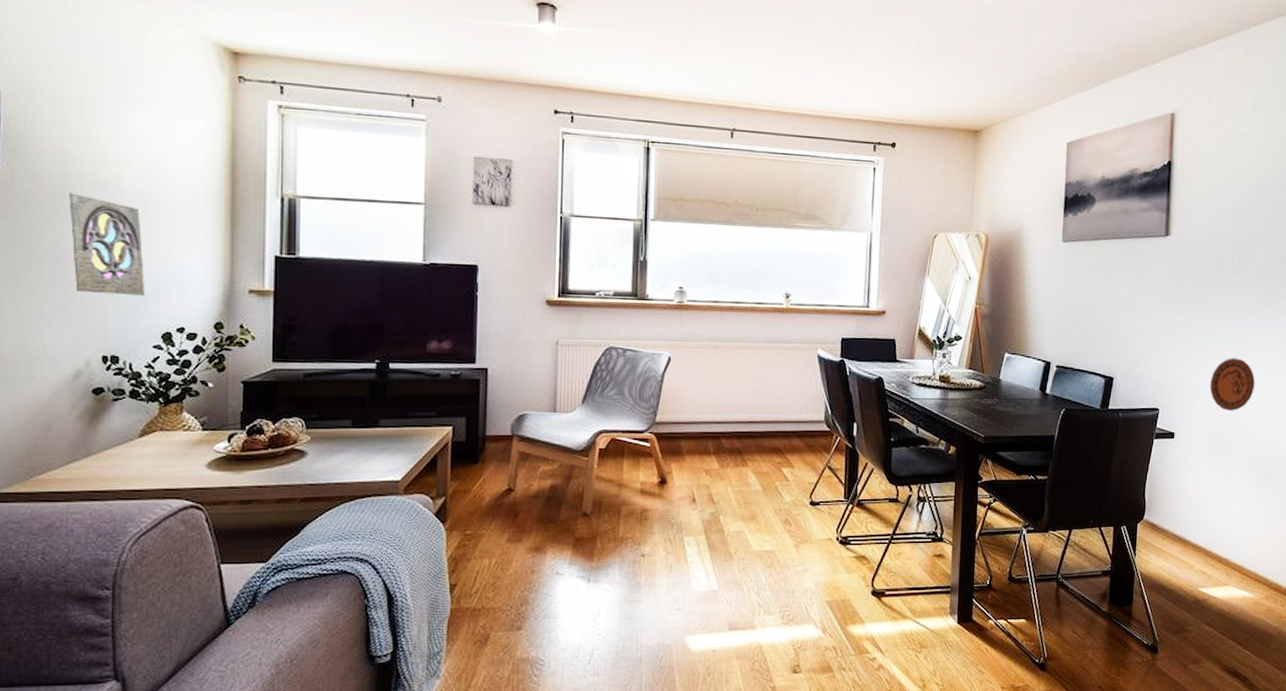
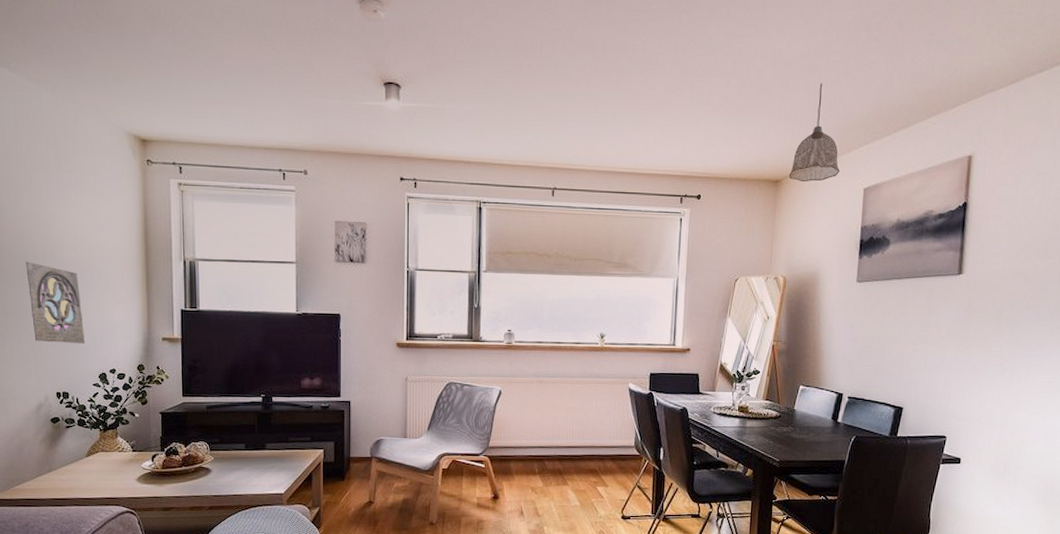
pendant lamp: none [989,30,1042,134] -> present [789,83,840,182]
decorative plate: present [1209,358,1256,411] -> none [997,389,1044,439]

